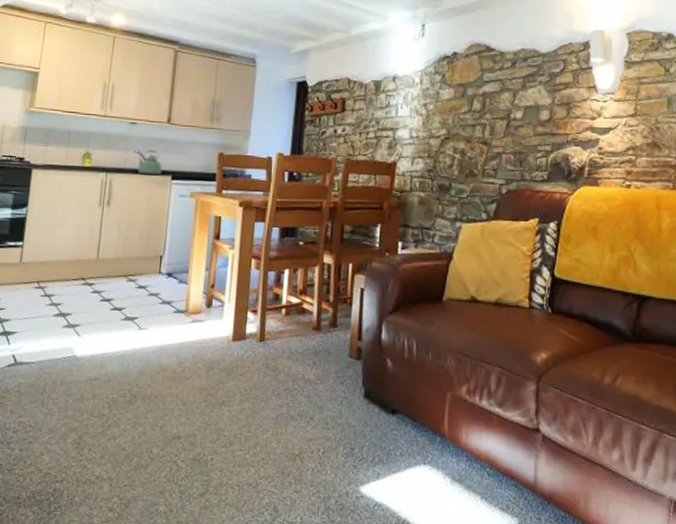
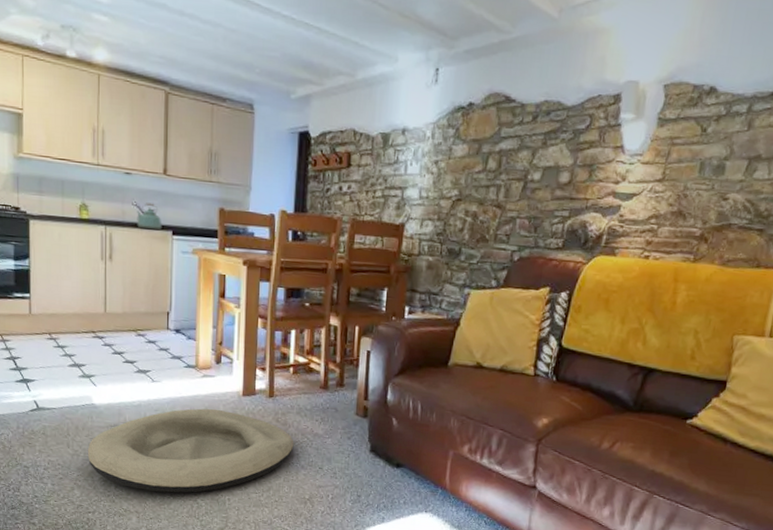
dog bed: none [62,356,284,454] -> present [87,408,294,493]

